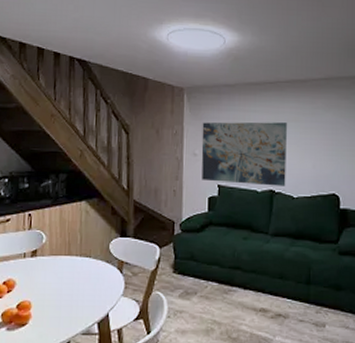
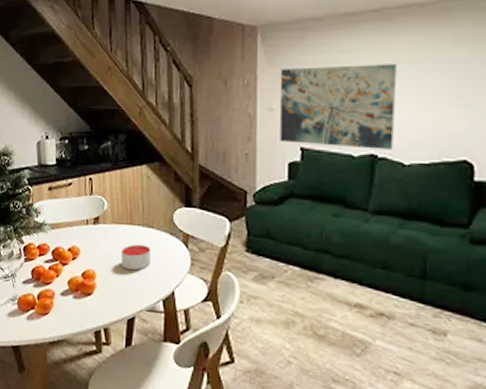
candle: none [57,273,88,298] -> present [120,244,152,271]

